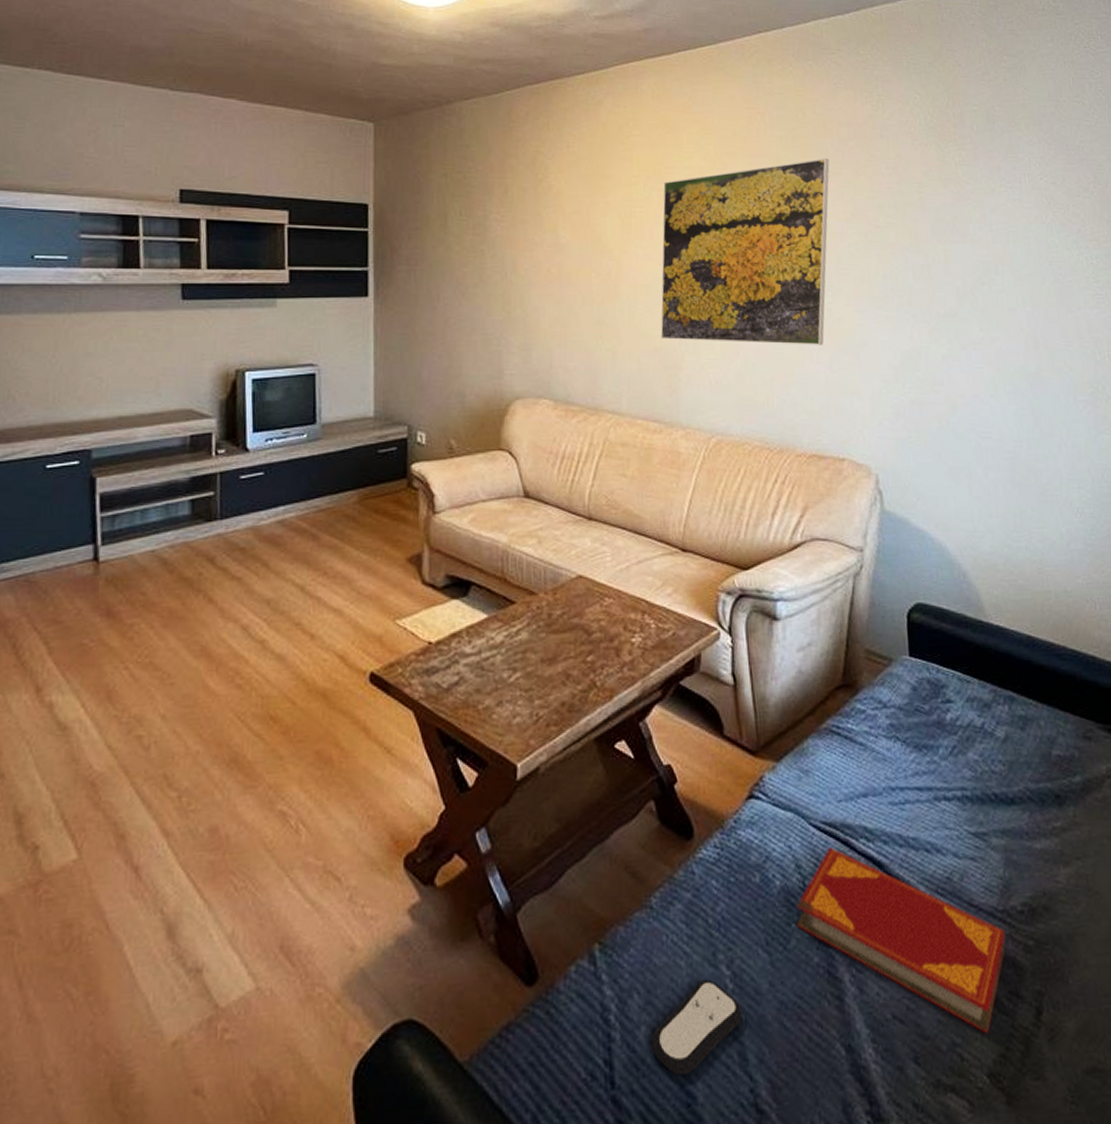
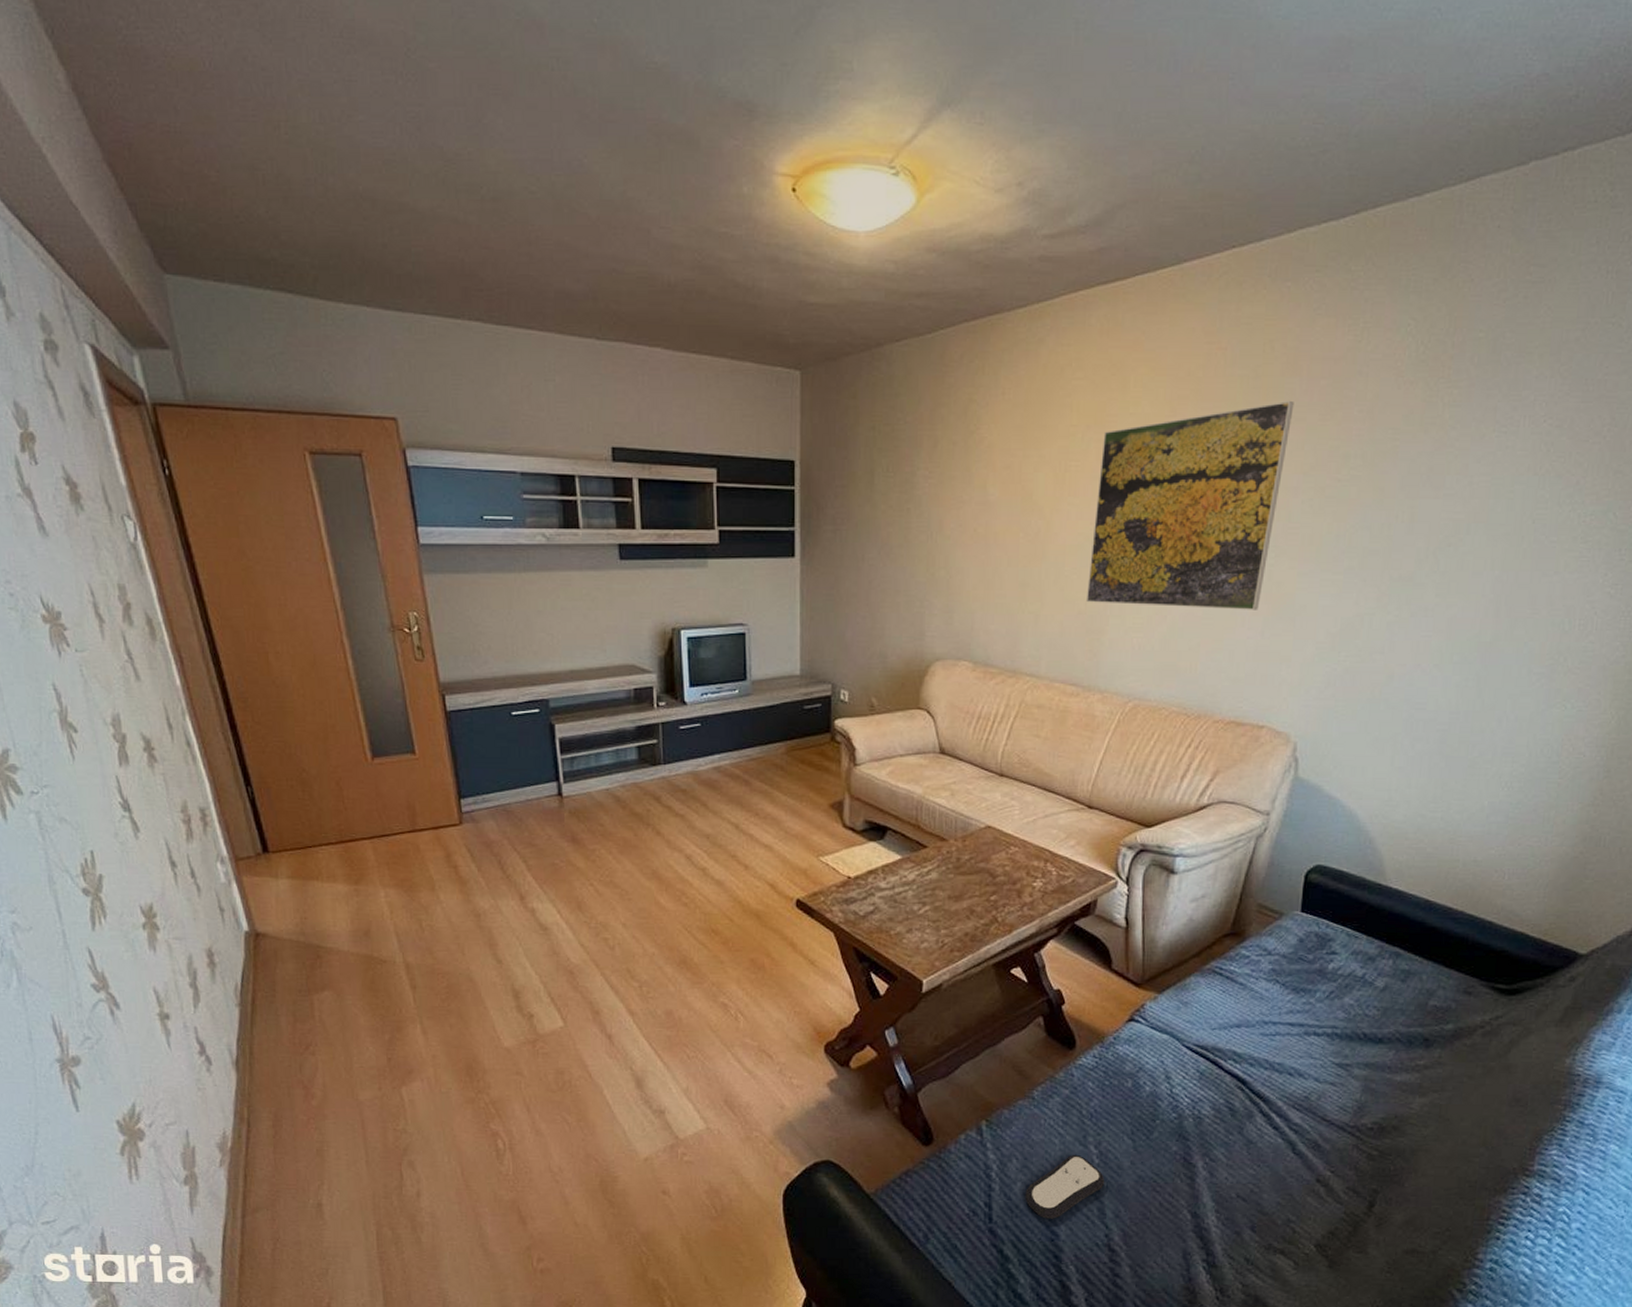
hardback book: present [797,847,1006,1033] -> none [1161,1065,1352,1216]

